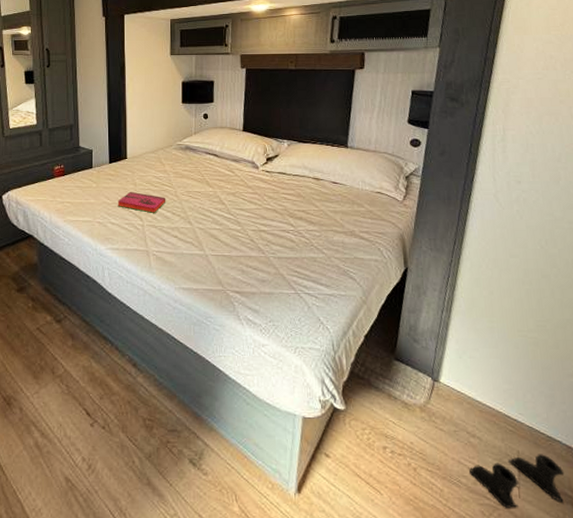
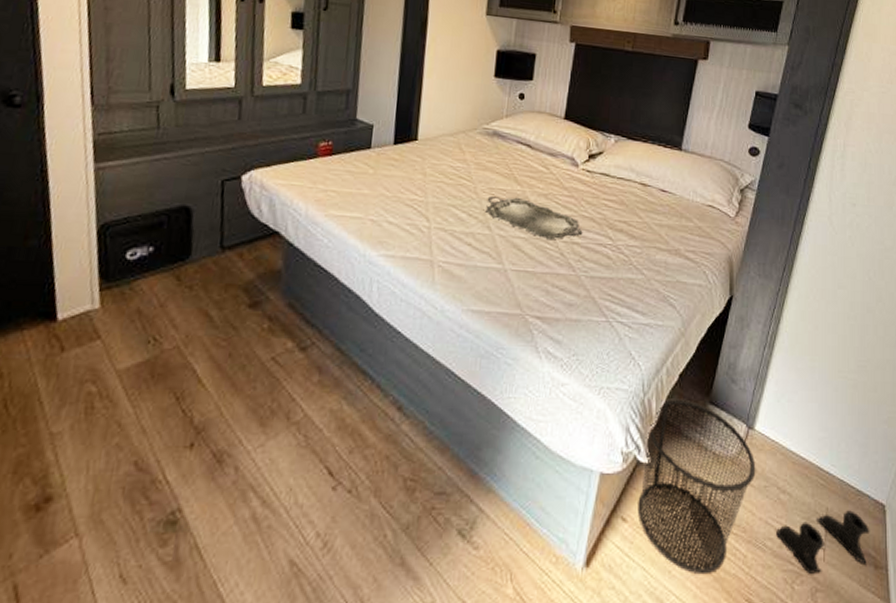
hardback book: present [117,191,166,213] -> none [399,182,463,213]
serving tray: none [185,197,268,230] -> present [484,196,583,240]
waste bin: none [338,356,445,504] -> present [637,399,756,575]

